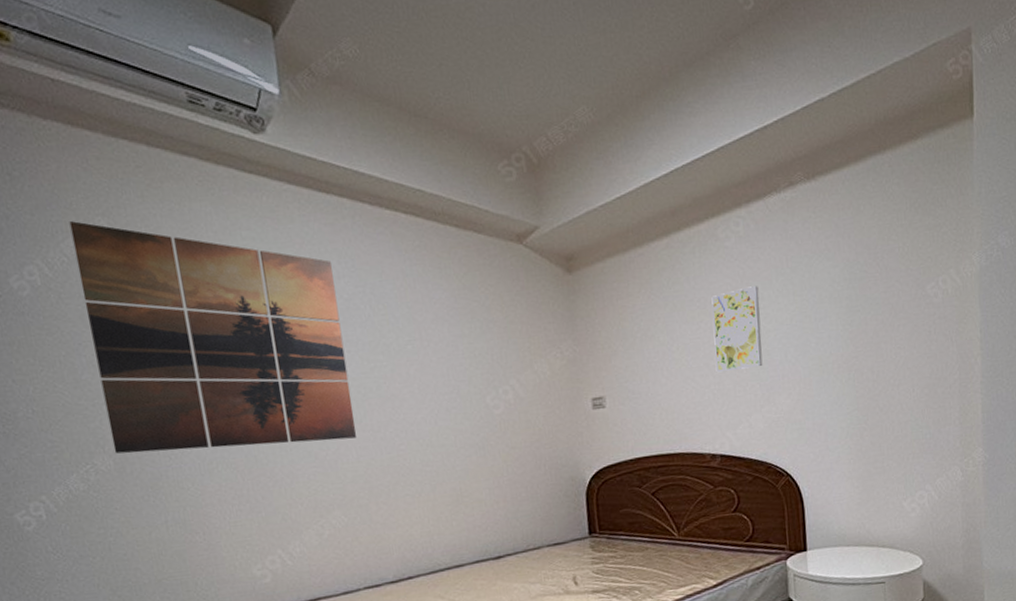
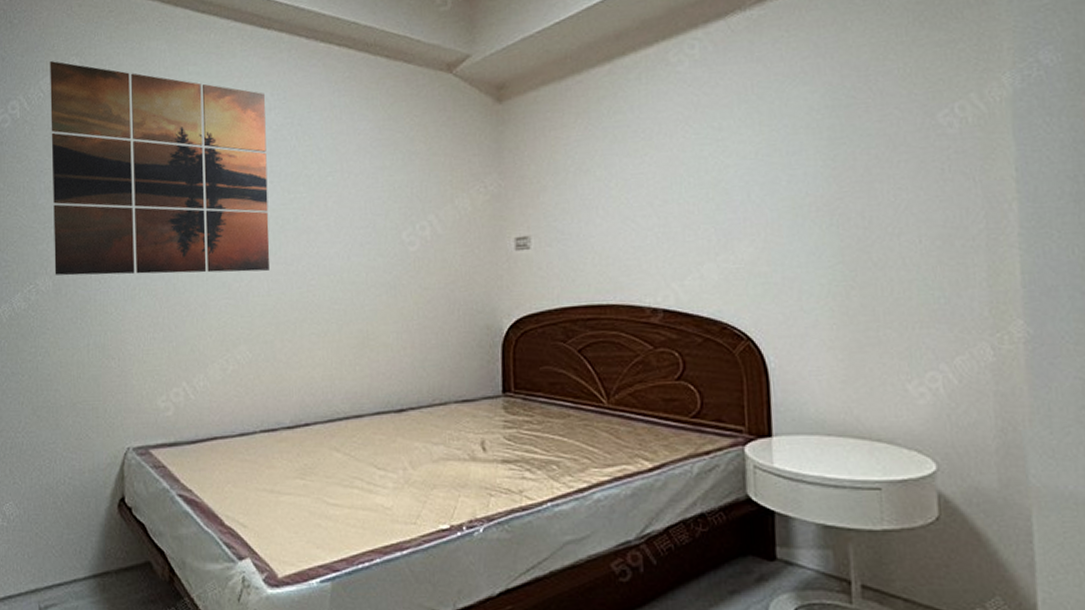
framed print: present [711,286,763,373] -> none [658,115,719,213]

